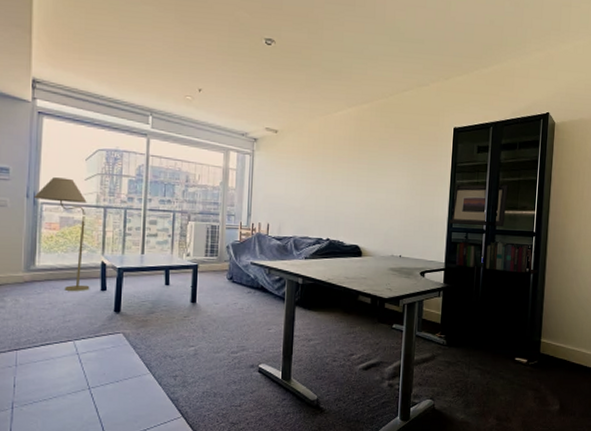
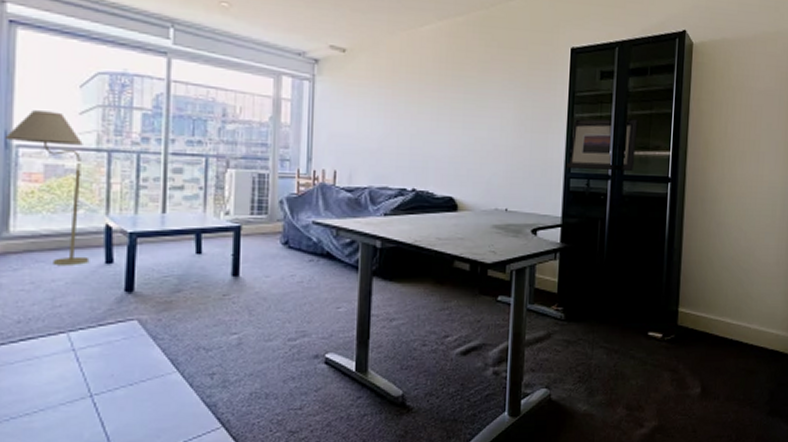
books: present [455,241,485,268] -> none [574,190,610,222]
books: present [486,241,538,275] -> none [612,189,674,230]

